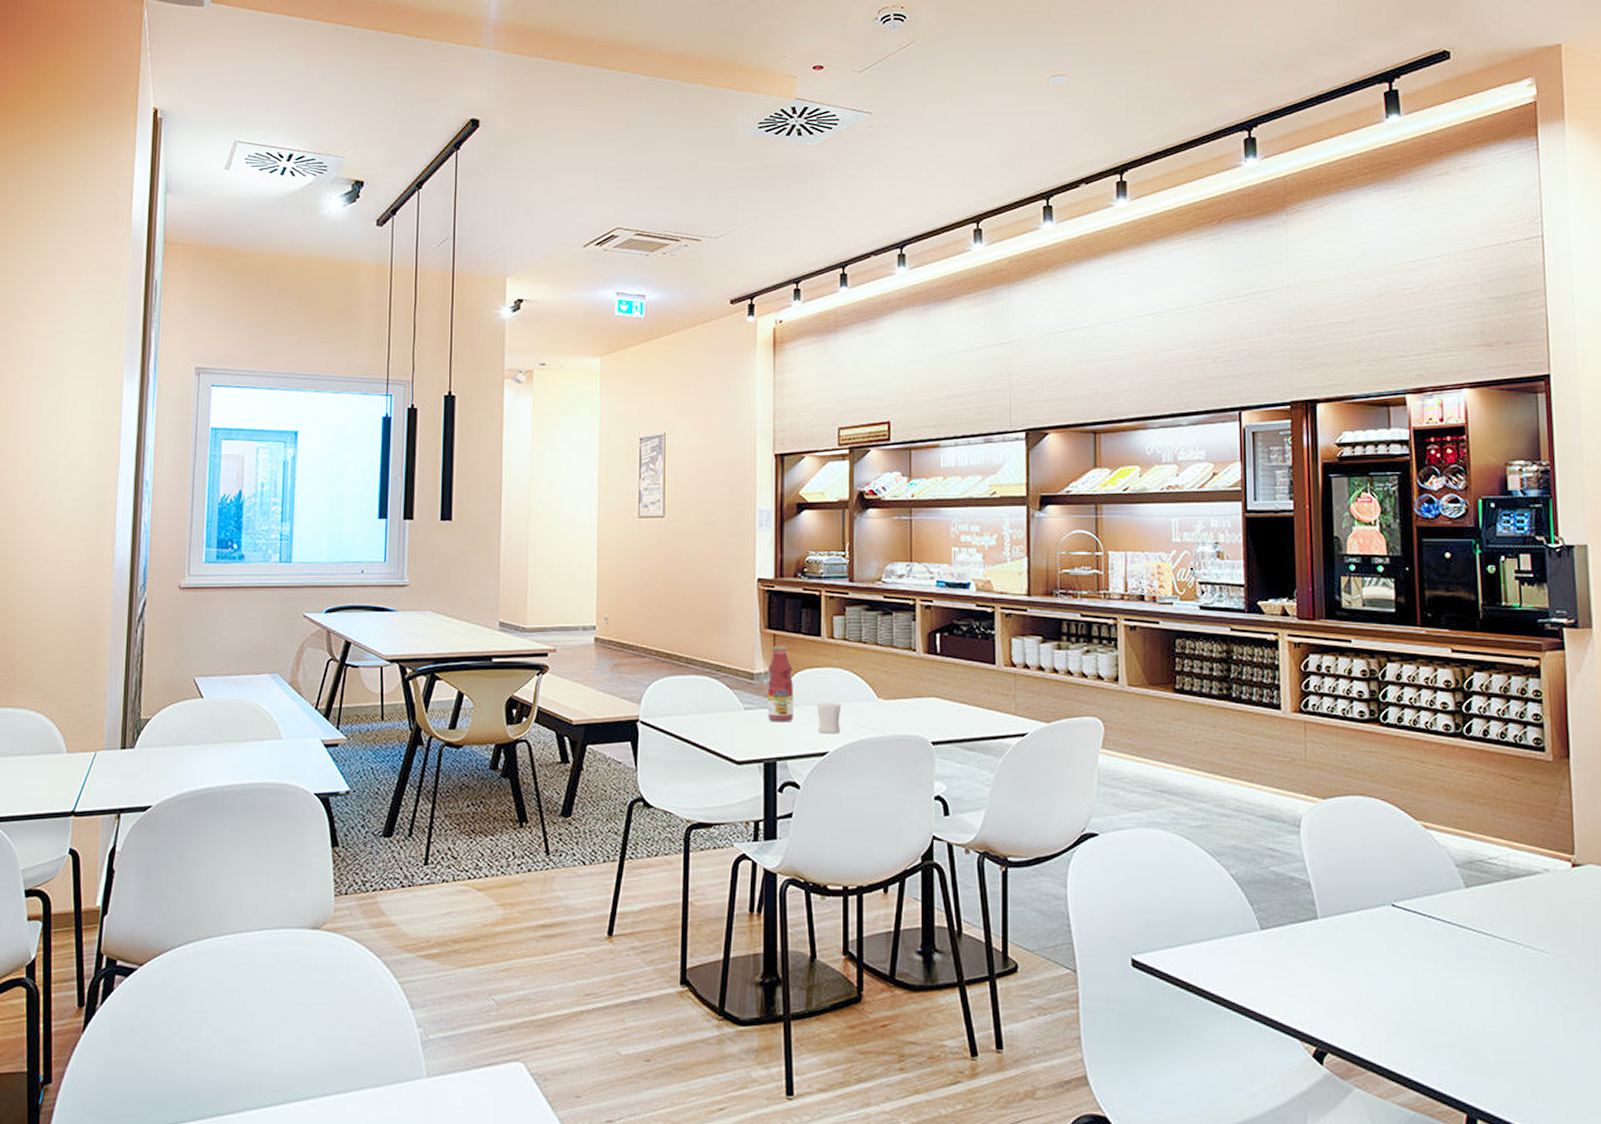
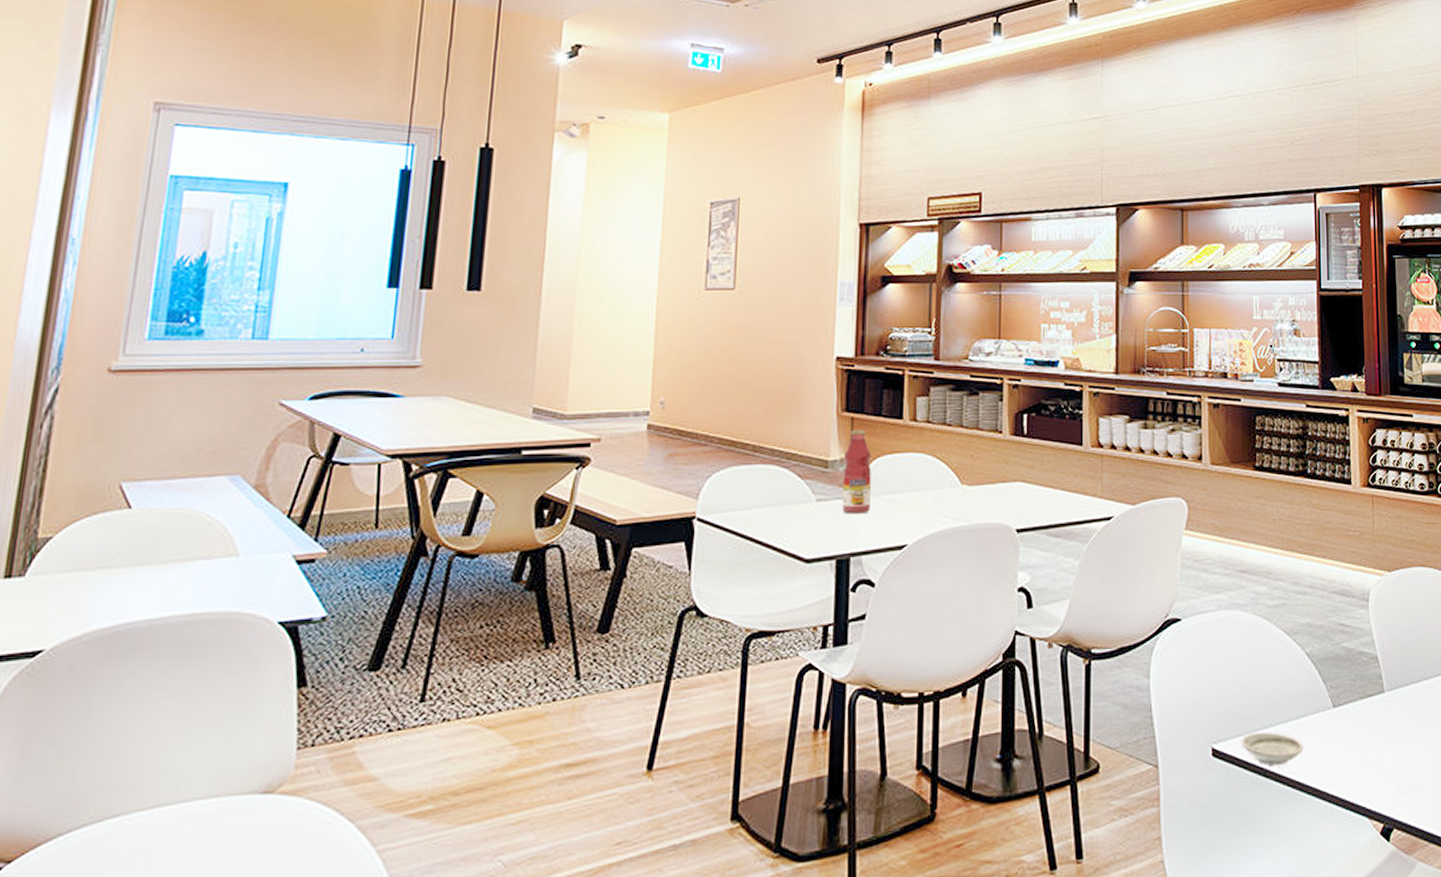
mug: present [817,703,841,734] -> none [896,491,923,525]
saucer: none [1162,947,1229,981] -> present [1241,731,1304,765]

